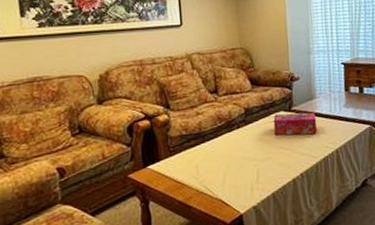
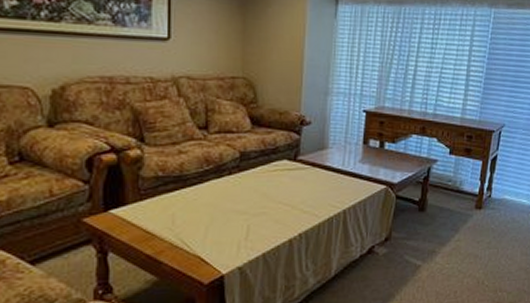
tissue box: present [273,112,317,136] -> none [273,162,326,190]

